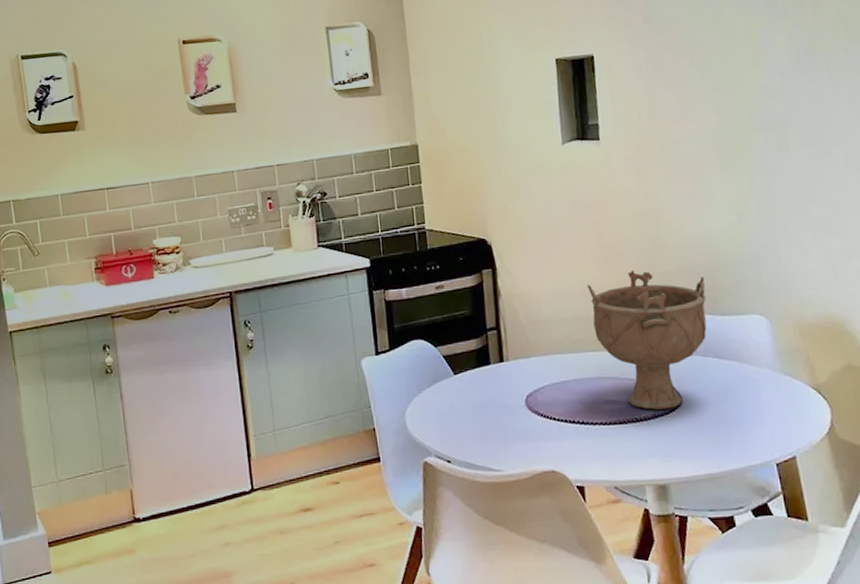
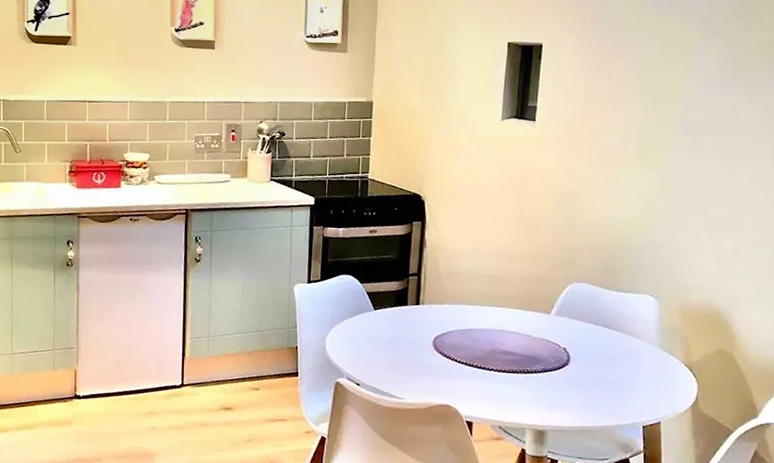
decorative bowl: present [586,270,707,410] -> none [503,240,608,366]

